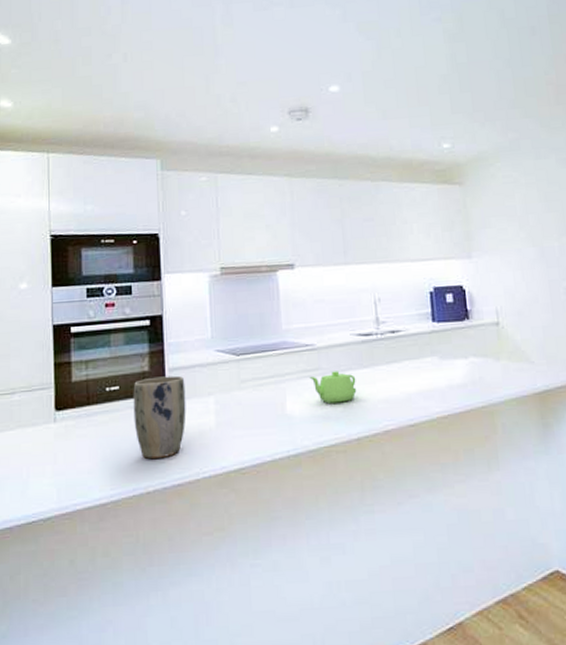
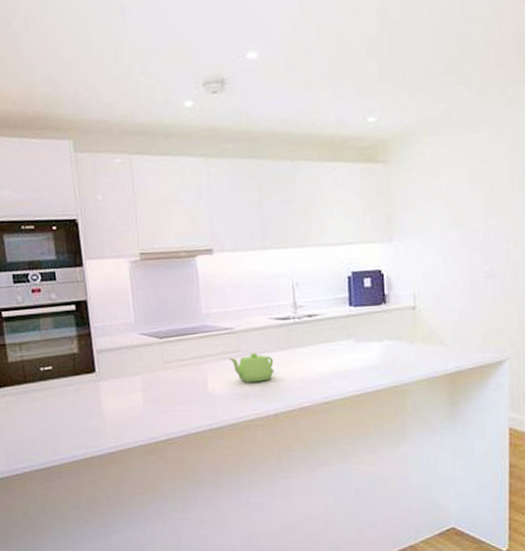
plant pot: present [133,375,186,460] -> none [65,356,116,431]

